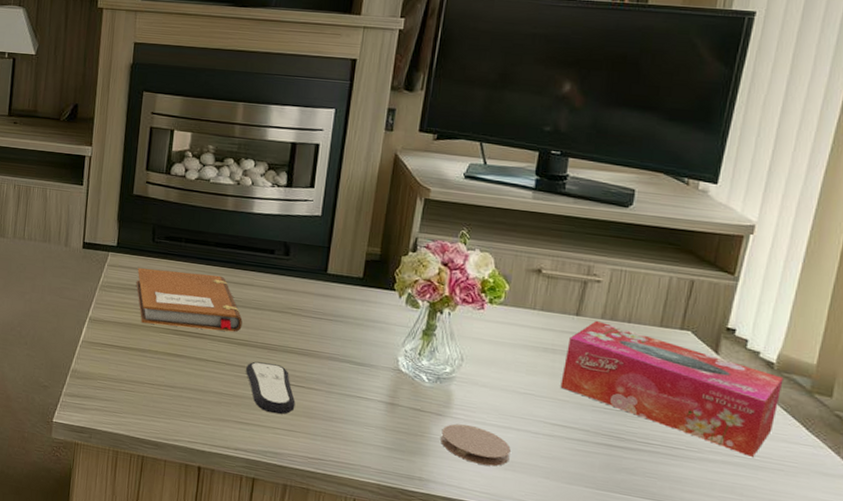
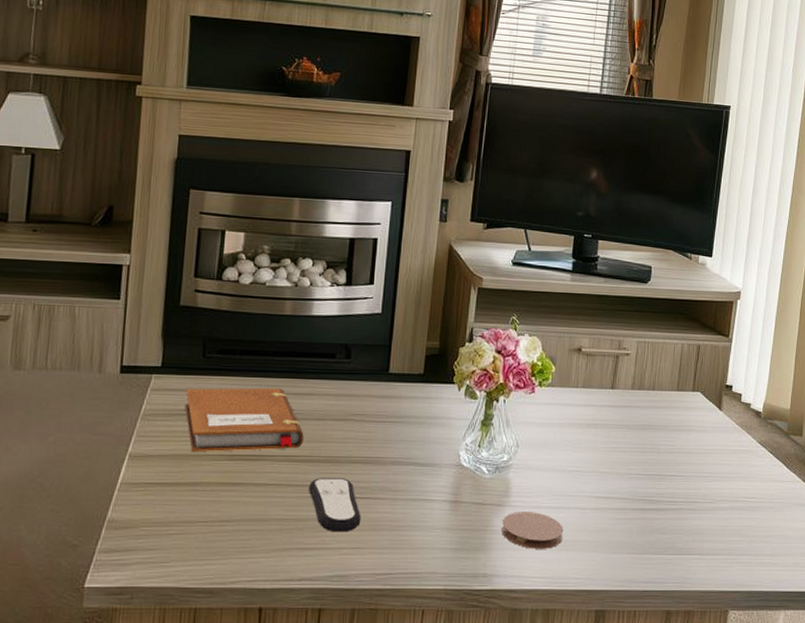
tissue box: present [560,320,784,457] -> none [602,391,769,499]

